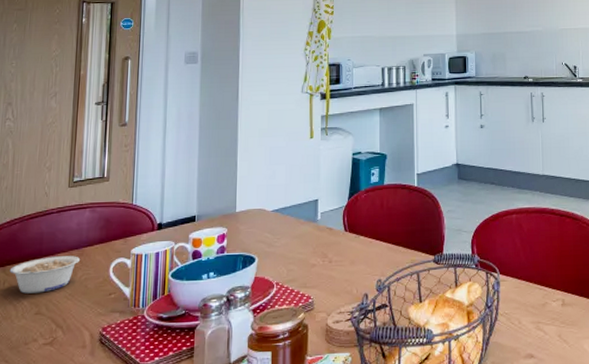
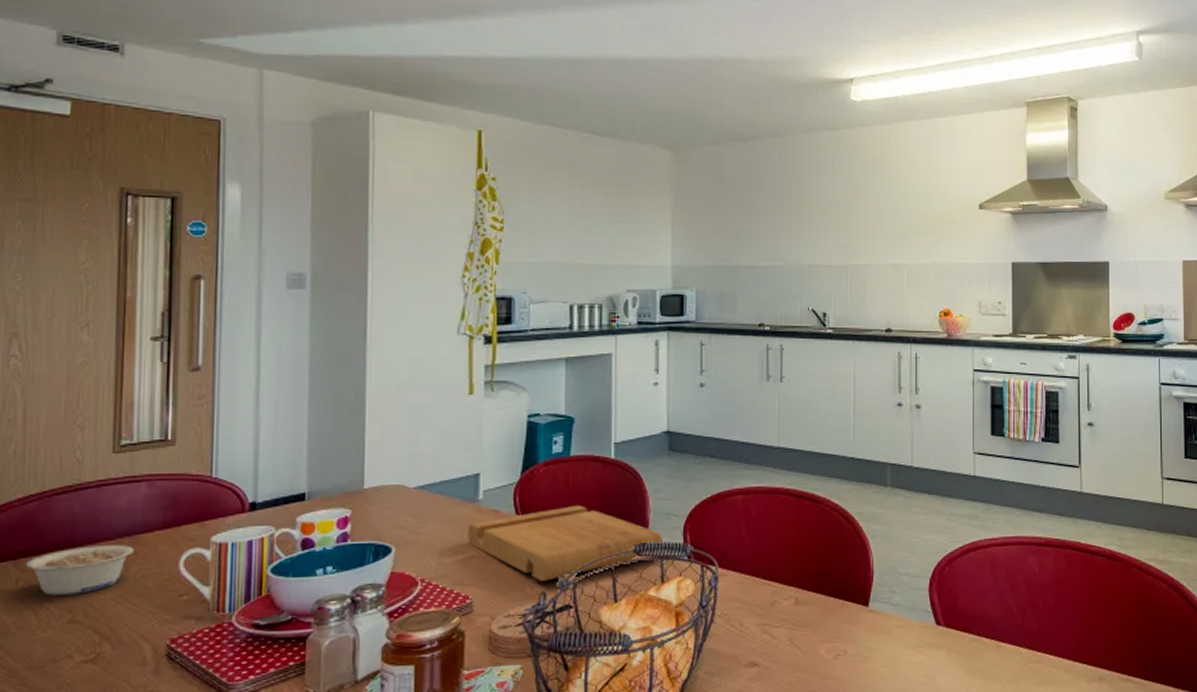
cutting board: none [310,223,456,285] -> present [467,504,664,581]

